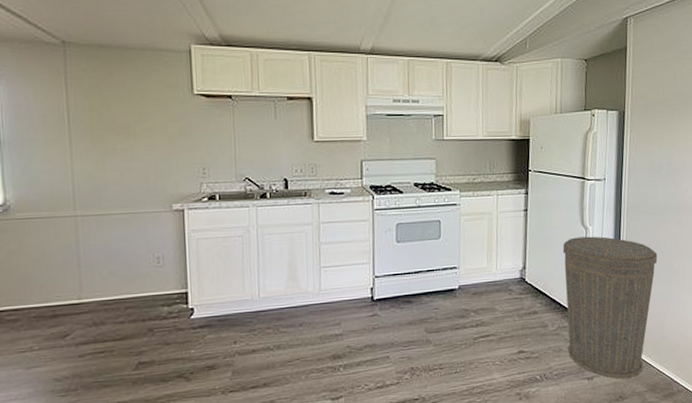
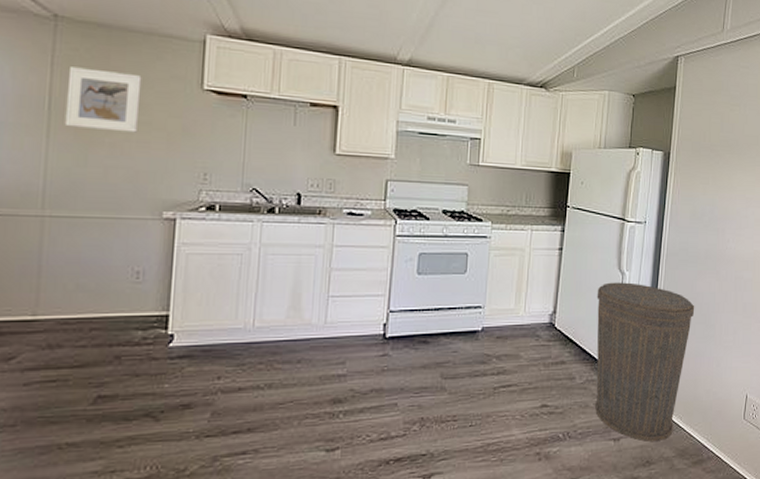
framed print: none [80,85,143,139] -> present [64,67,142,133]

